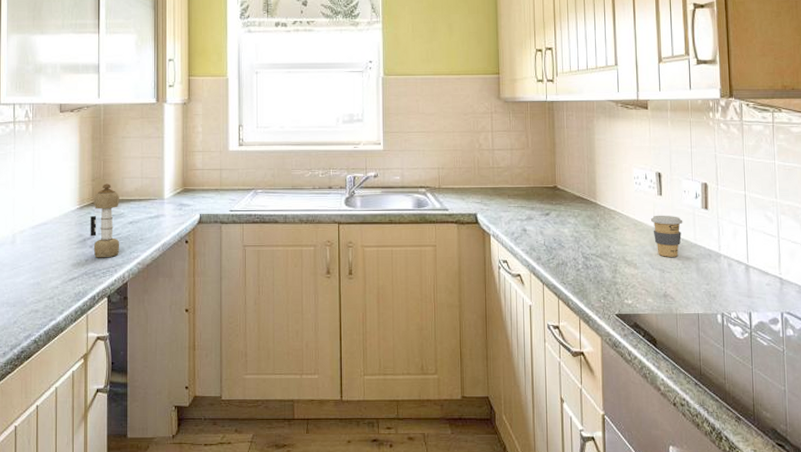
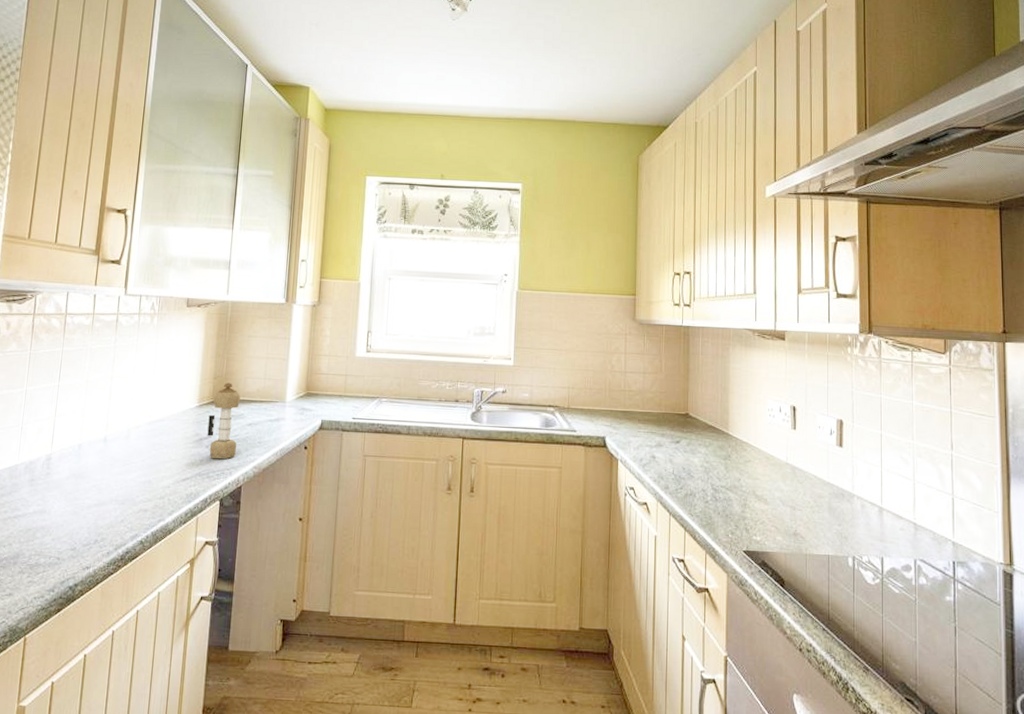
coffee cup: present [650,215,683,257] -> none [783,449,817,494]

